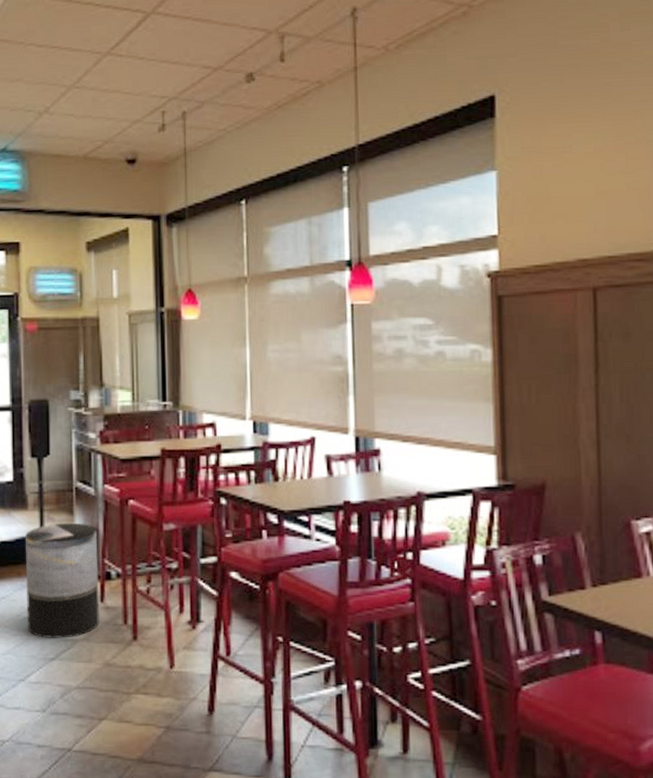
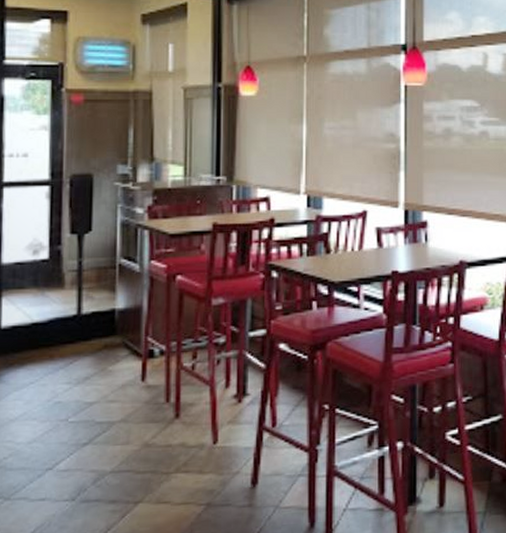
trash can: present [26,522,99,638] -> none [58,300,141,423]

